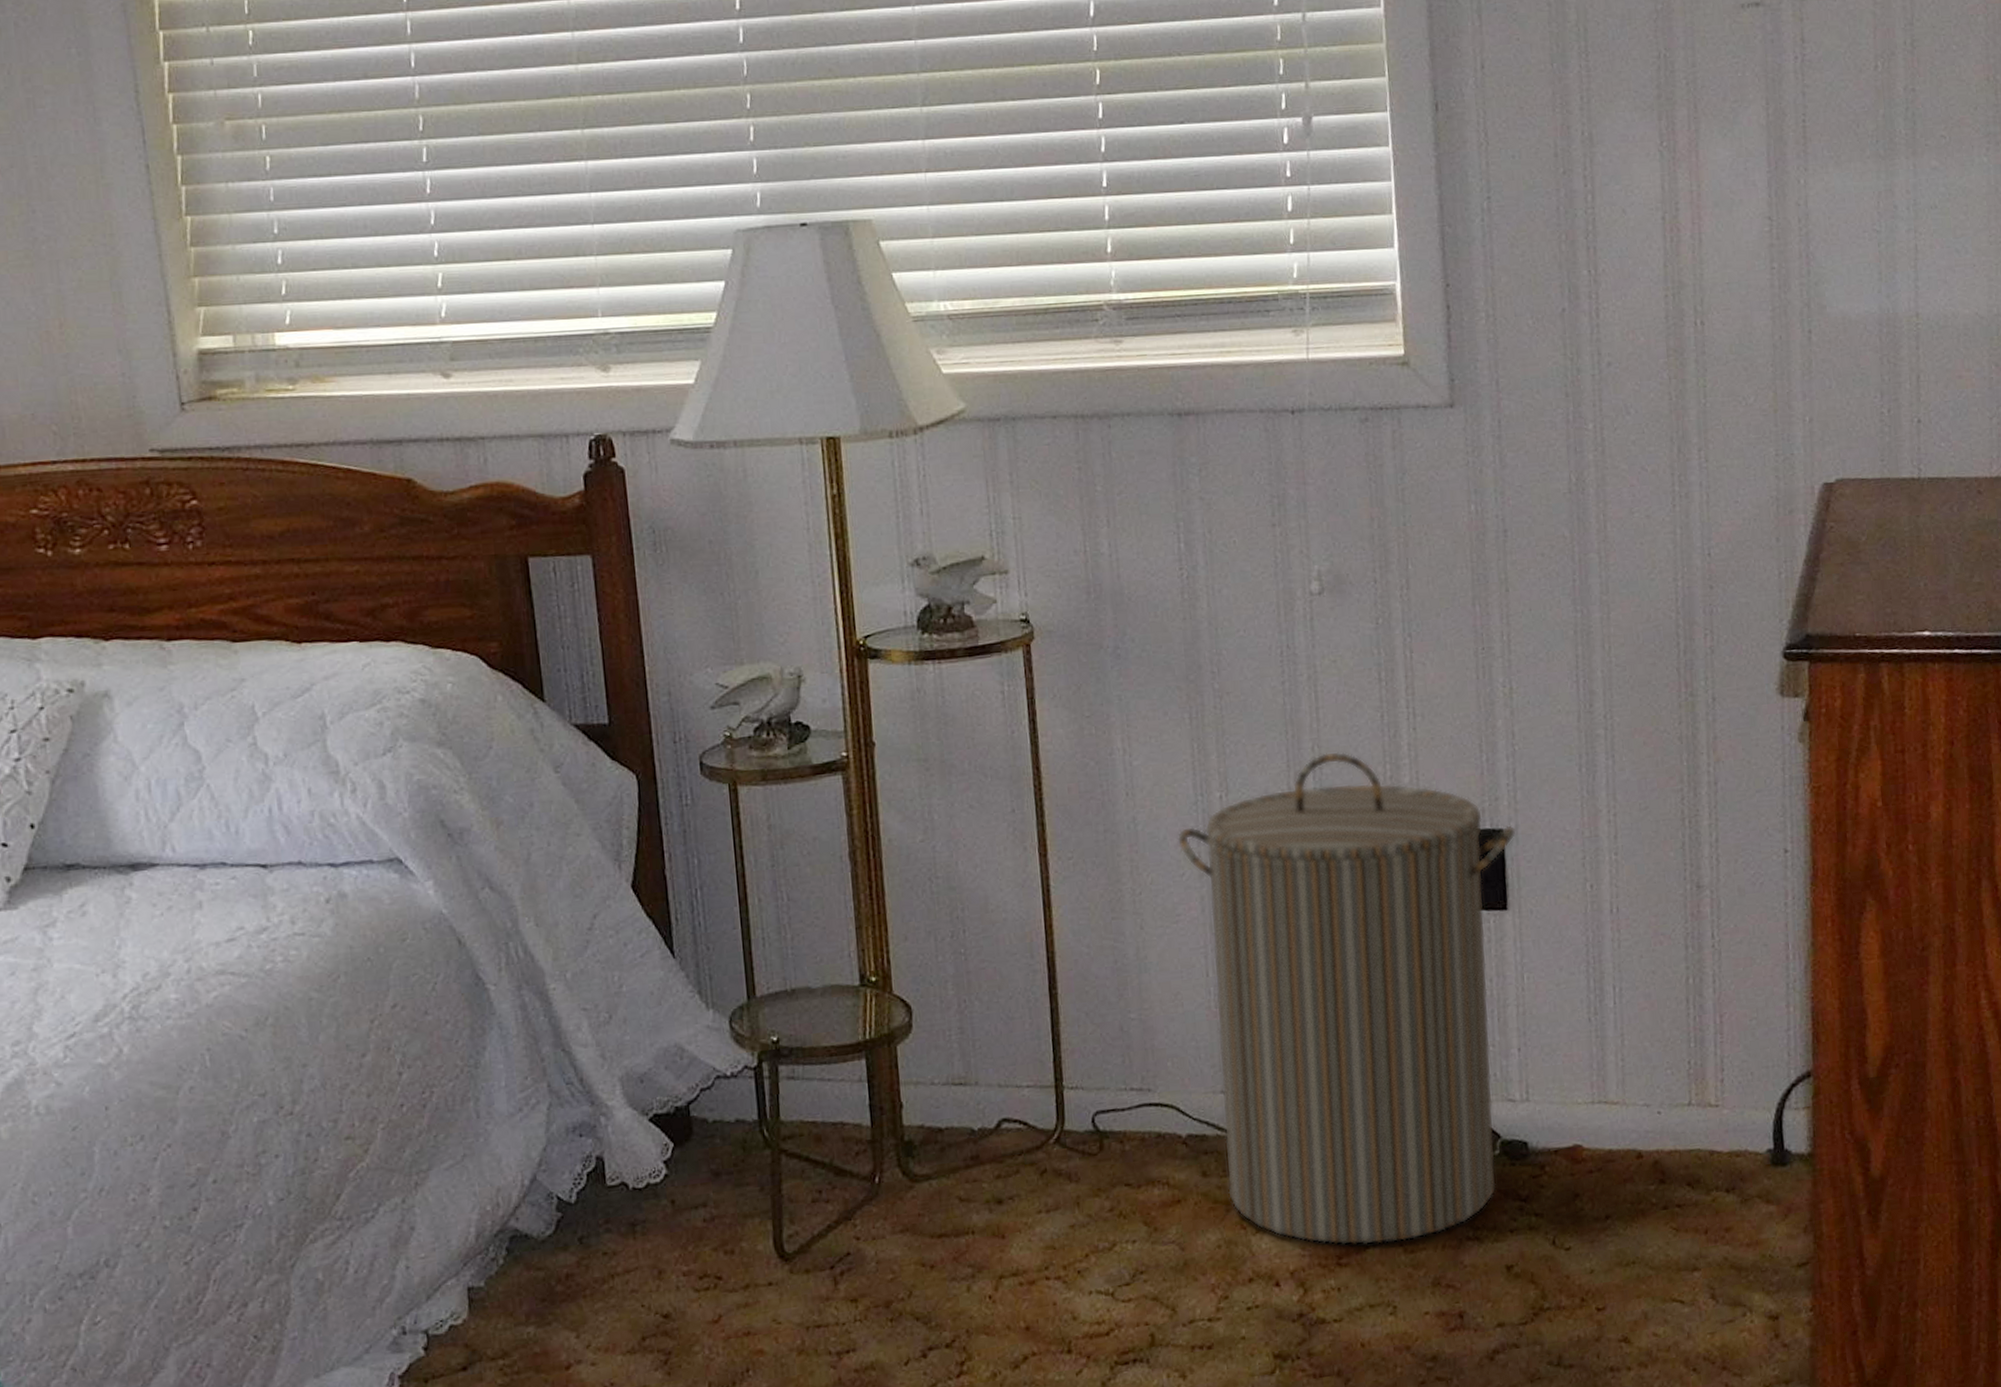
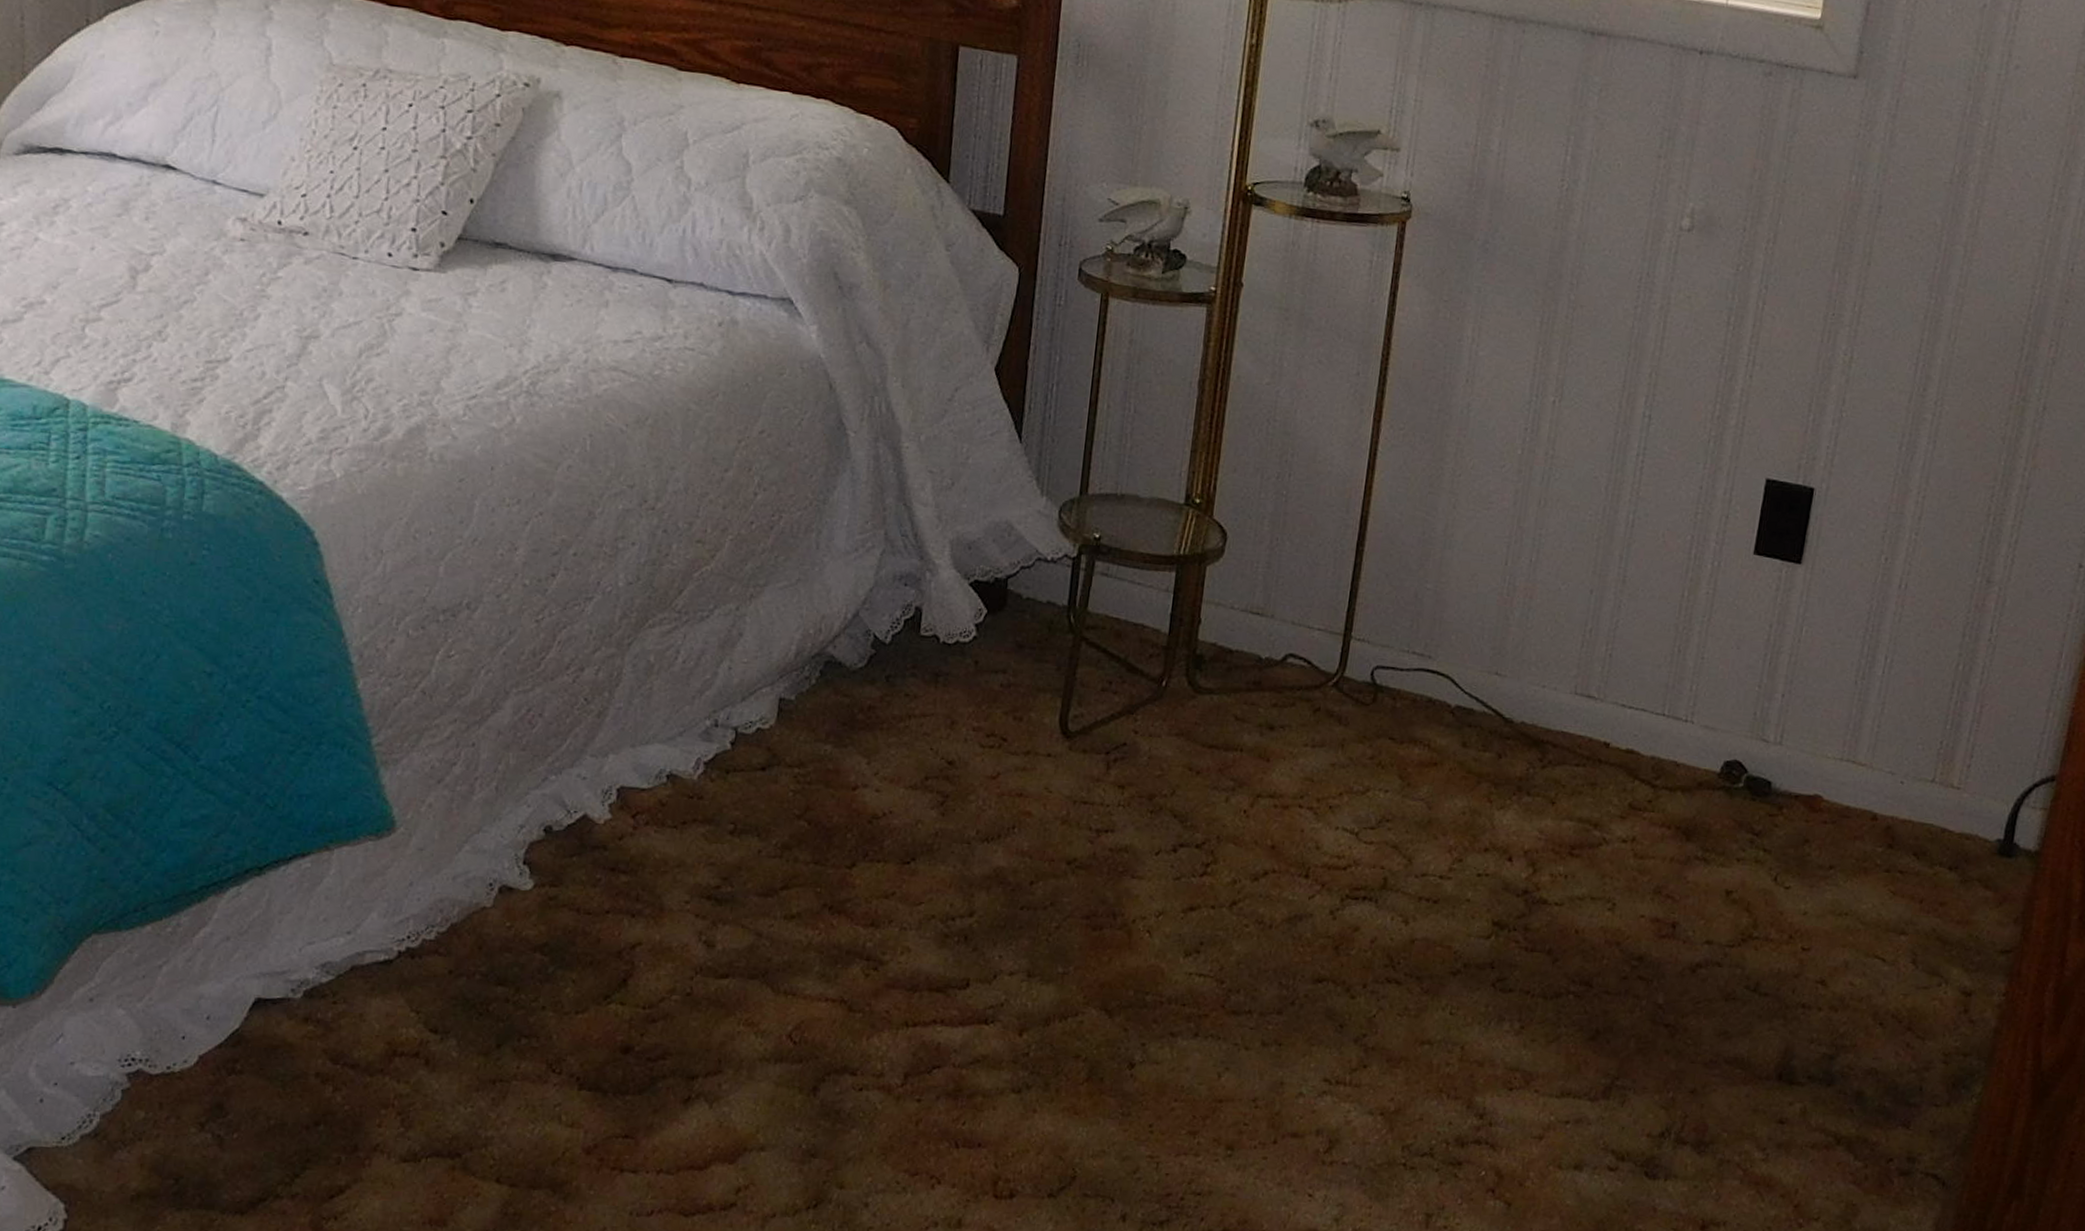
laundry hamper: present [1177,751,1516,1246] -> none [1482,381,1826,847]

